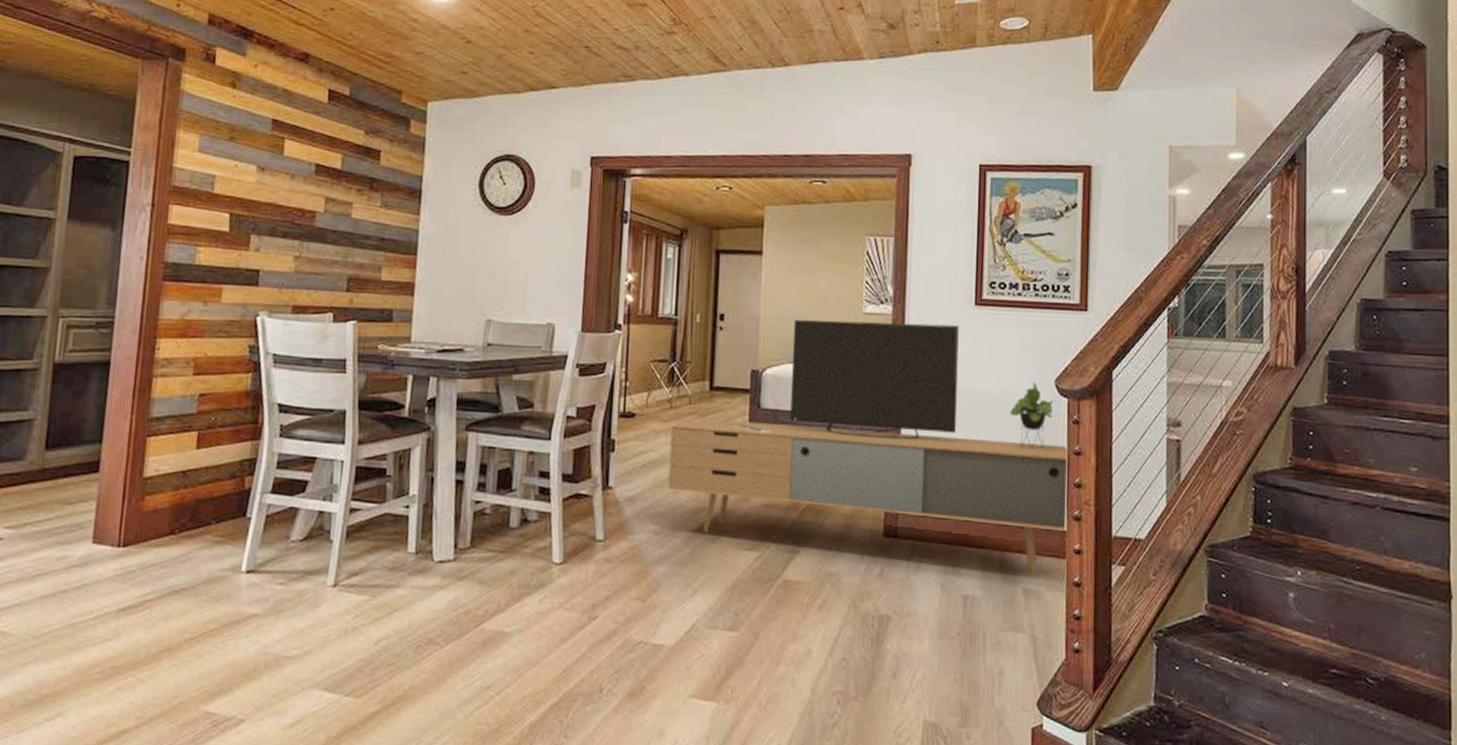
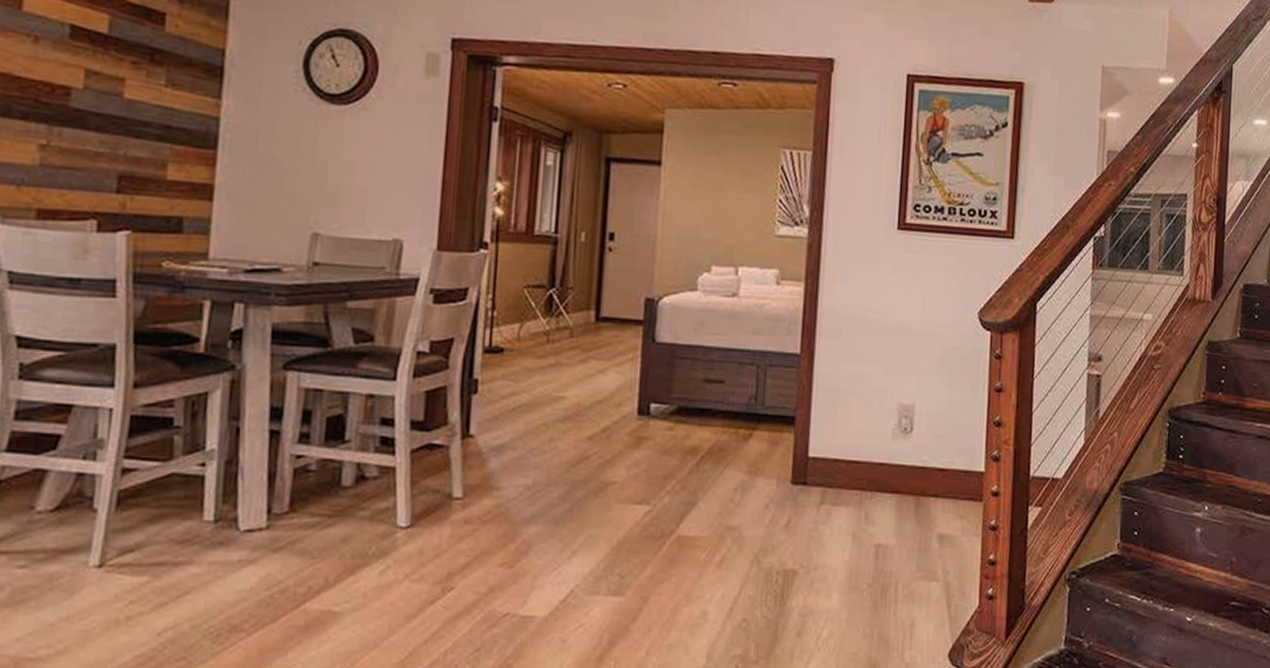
media console: present [668,320,1069,573] -> none [542,241,991,518]

